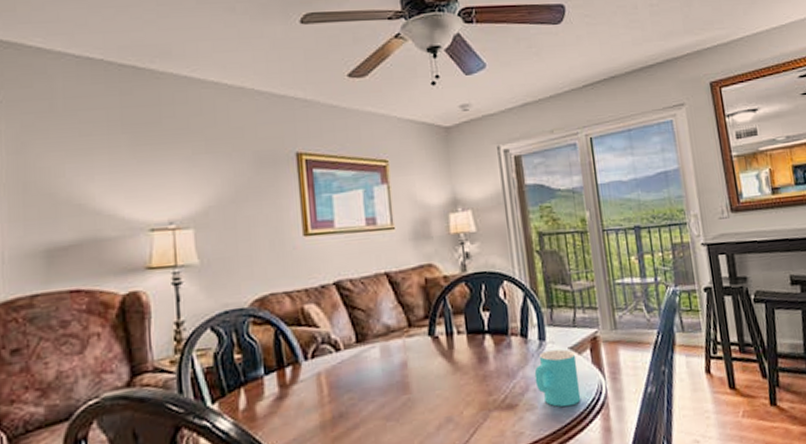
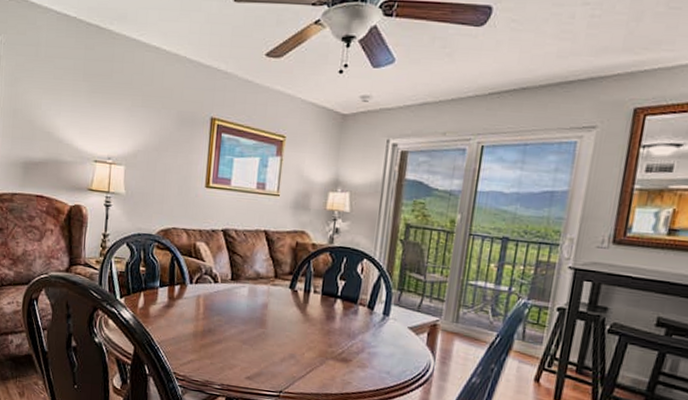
cup: present [534,349,581,407] -> none [371,325,413,374]

